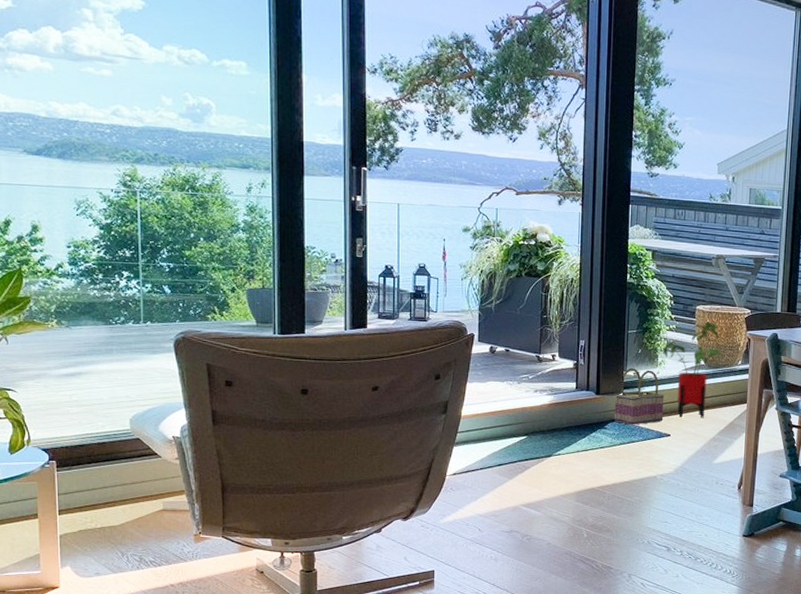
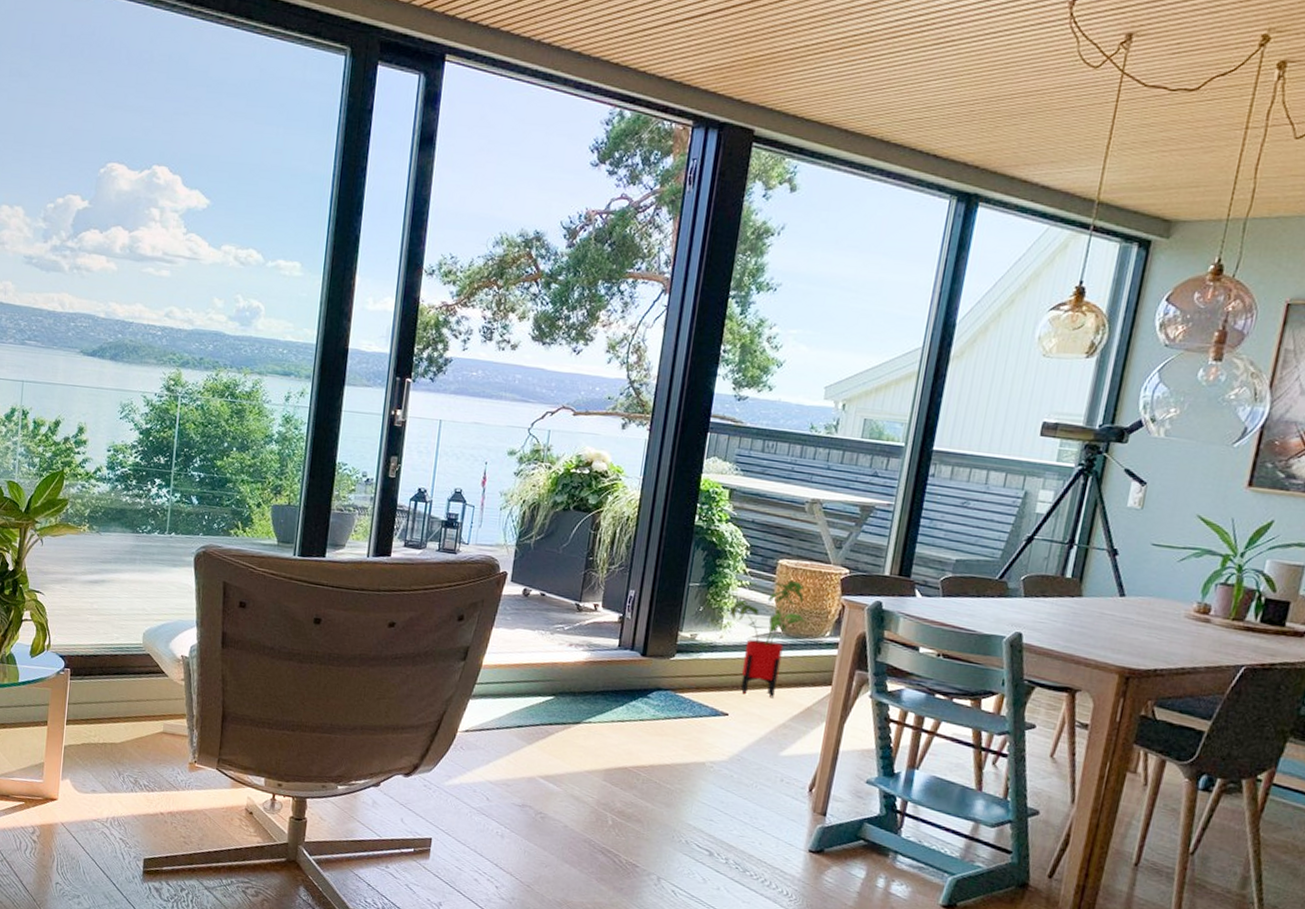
basket: present [615,368,665,425] -> none [661,628,726,698]

